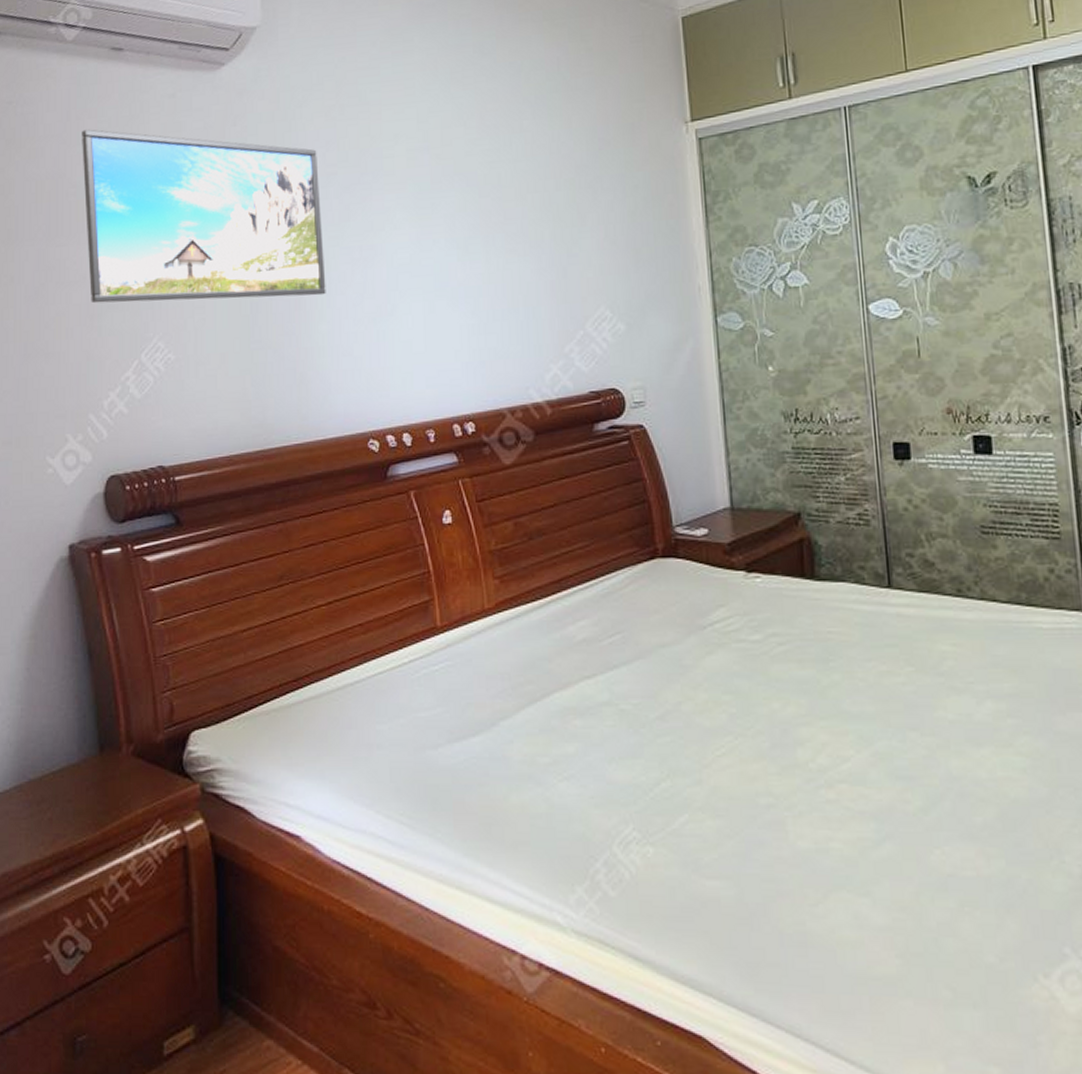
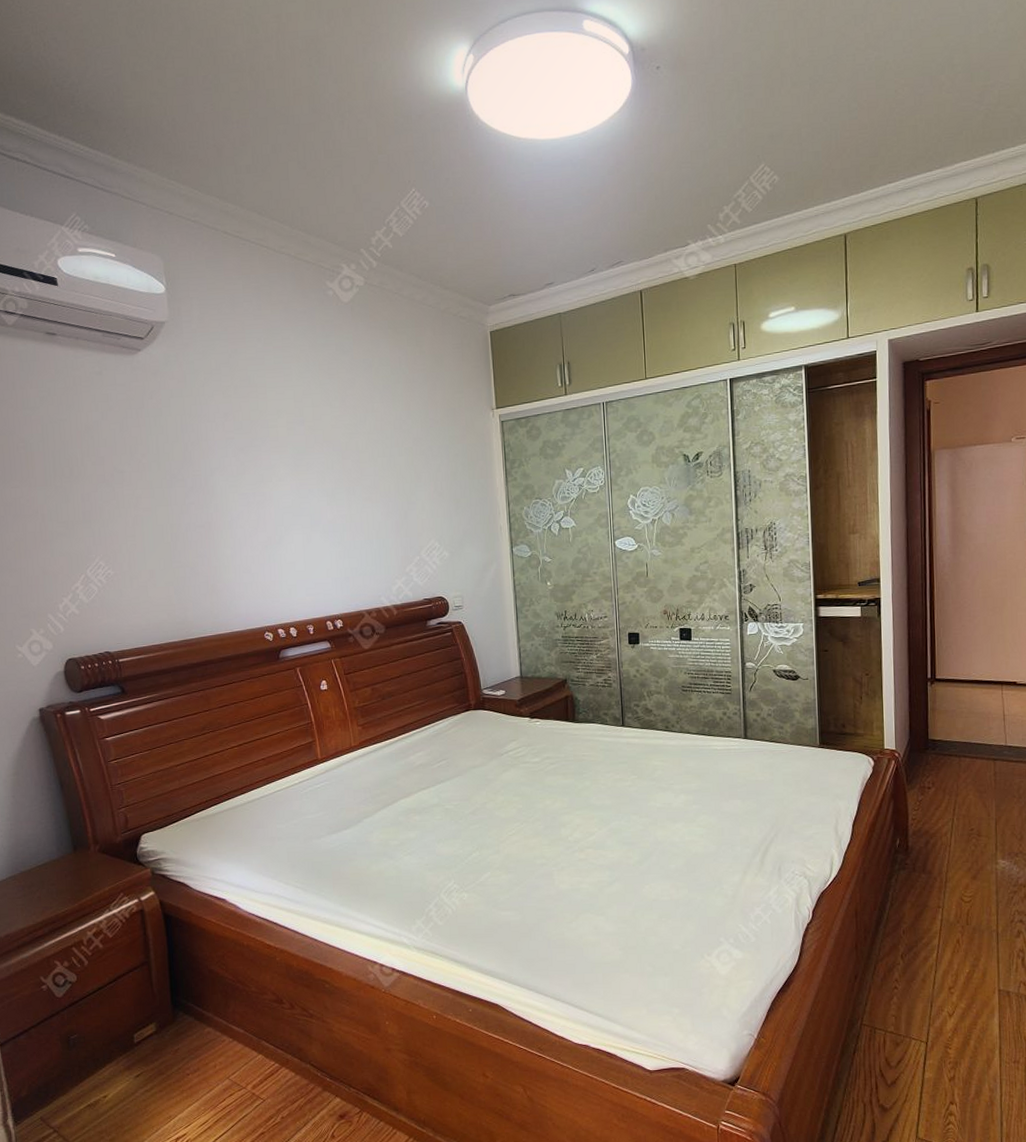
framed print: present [82,129,326,304] -> none [26,397,229,532]

